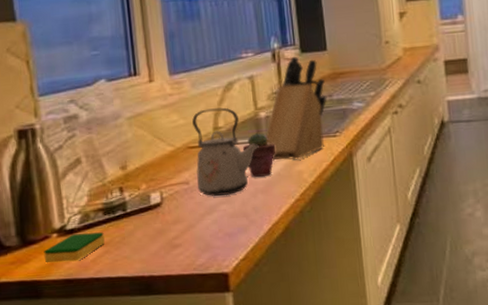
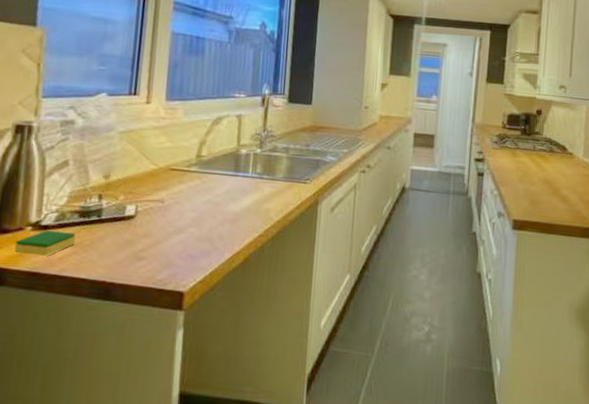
kettle: present [192,107,260,196] -> none [171,137,236,220]
potted succulent: present [242,132,276,177] -> none [219,166,250,208]
knife block: present [265,56,327,162] -> none [241,104,305,199]

